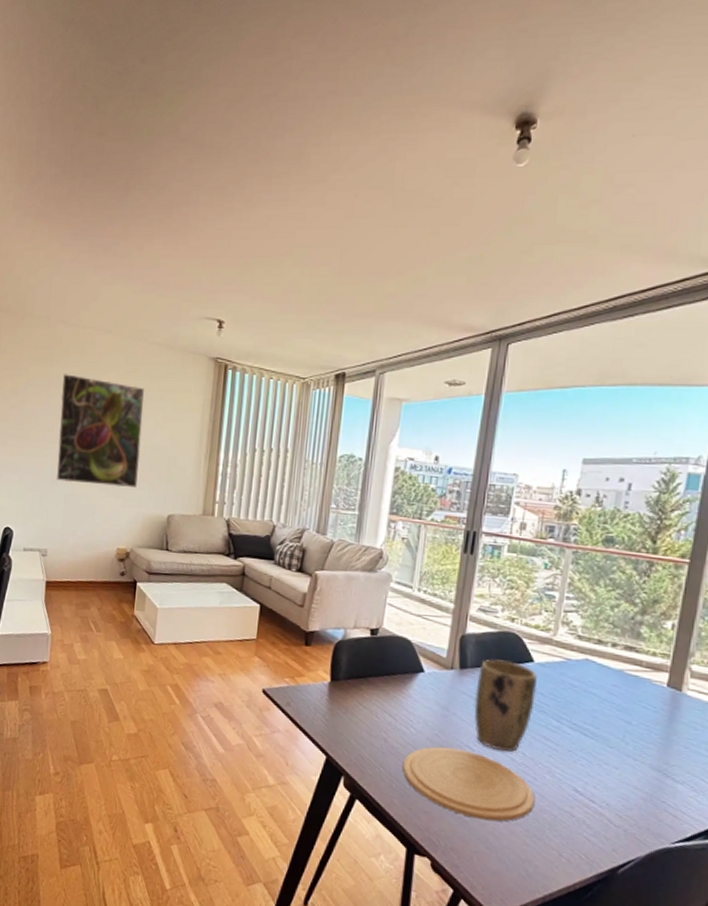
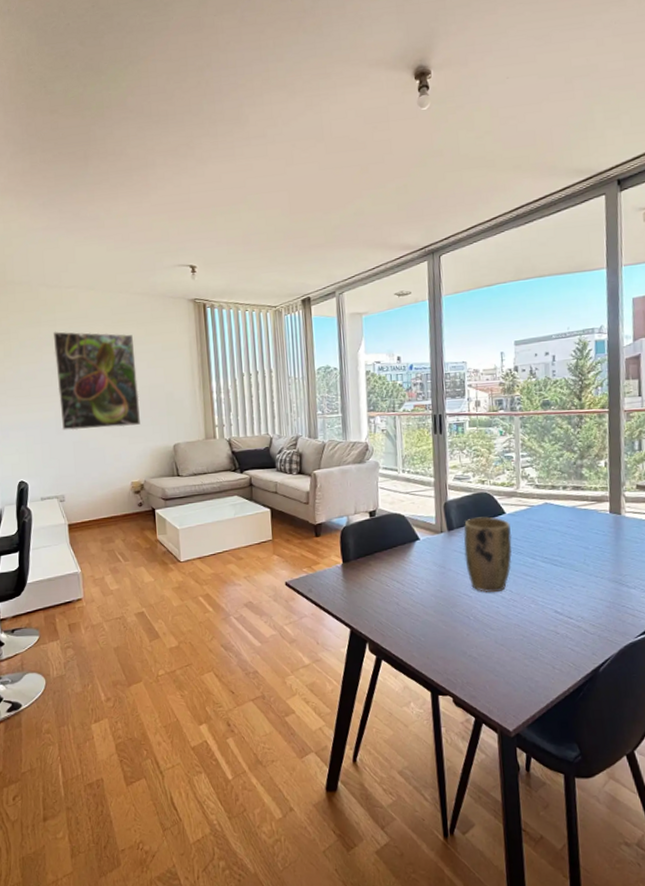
plate: present [402,746,535,821] -> none [415,598,527,654]

